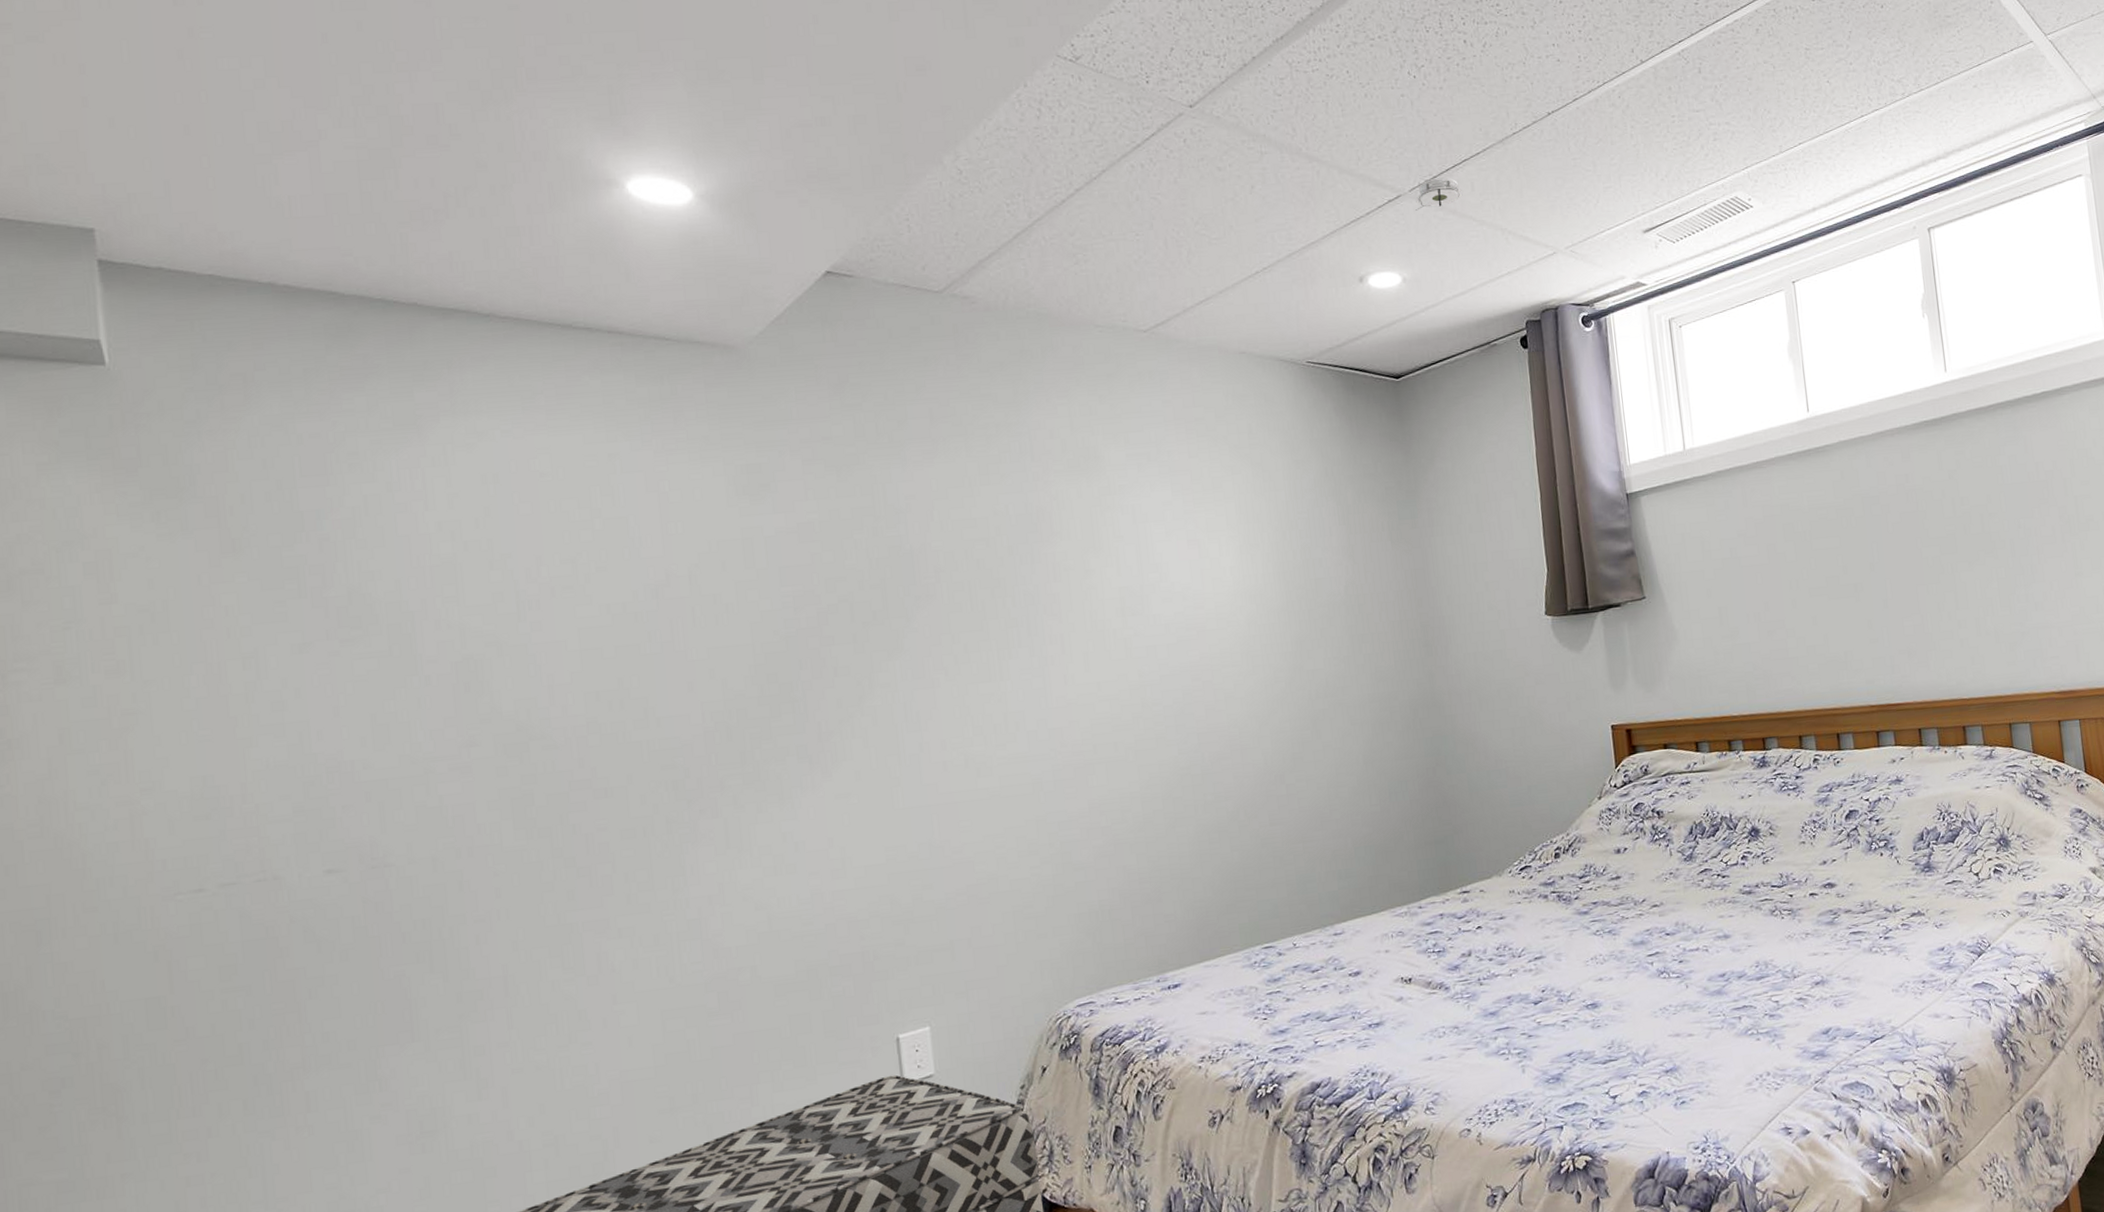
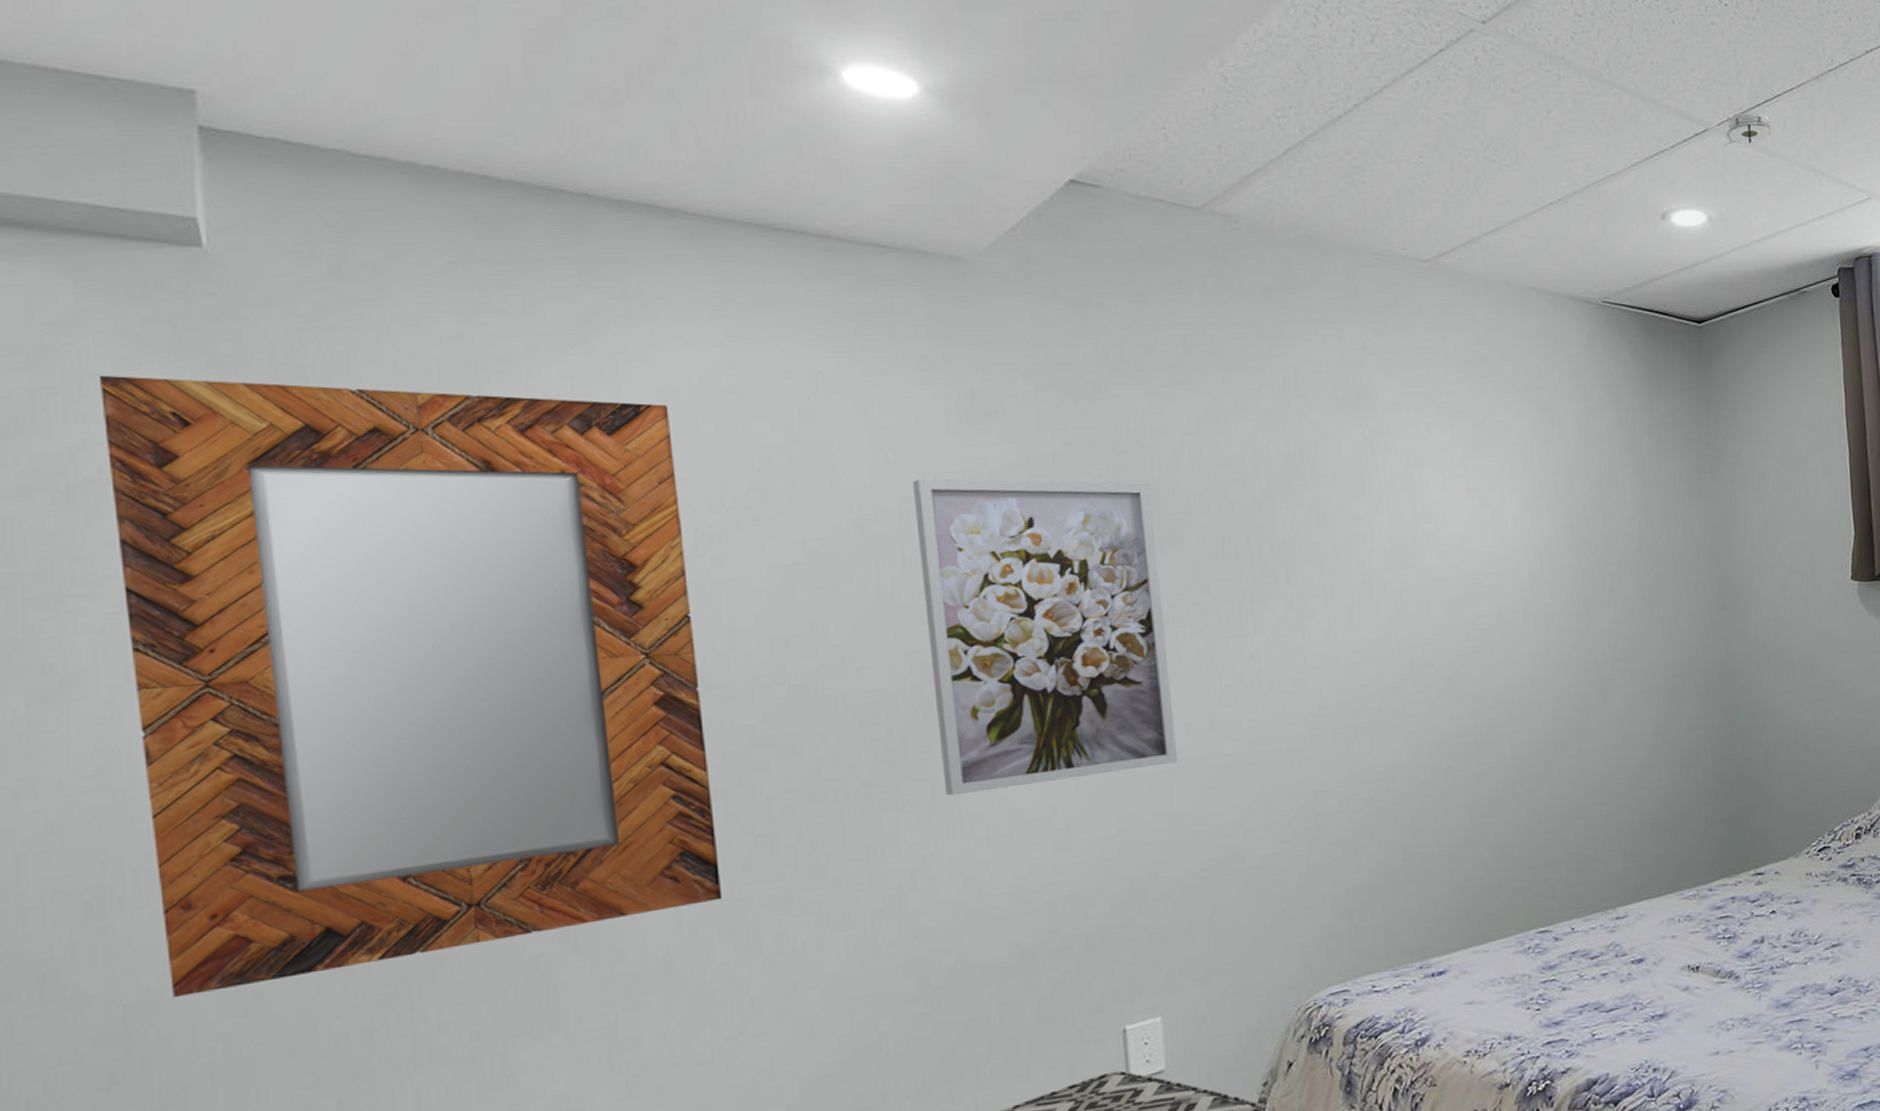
home mirror: none [29,479,552,1012] -> present [100,375,723,997]
wall art: none [699,545,938,831] -> present [912,478,1178,796]

